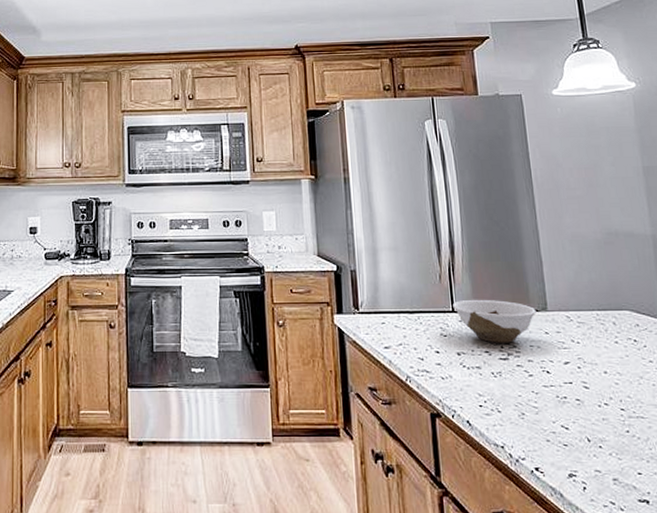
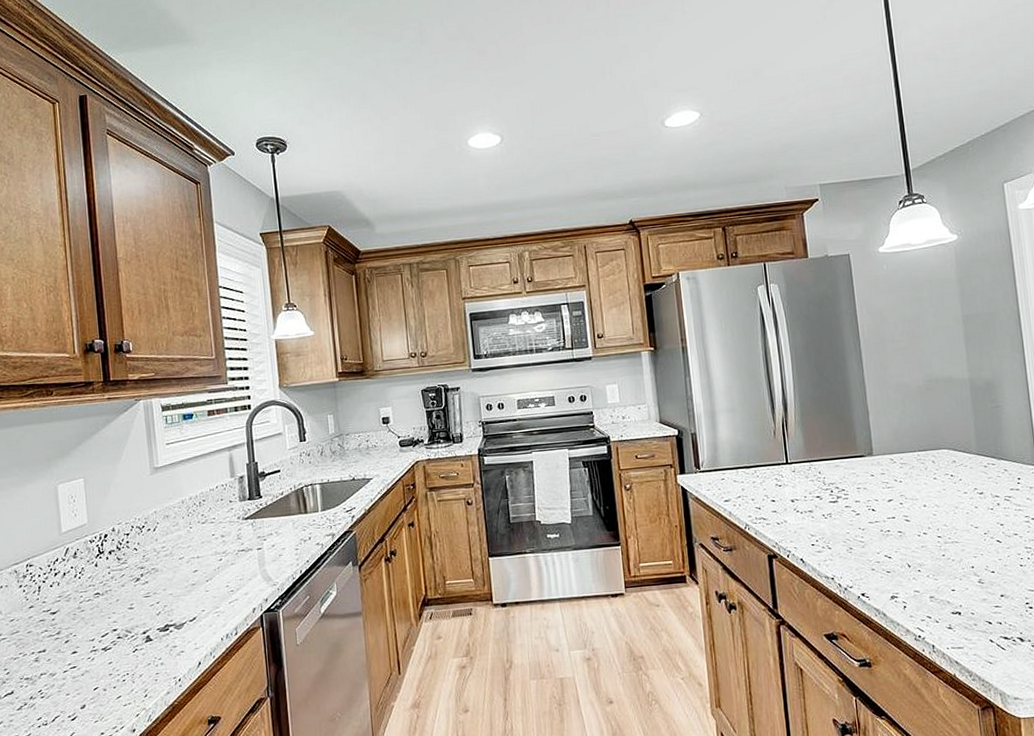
bowl: present [453,299,537,343] -> none [786,449,863,489]

